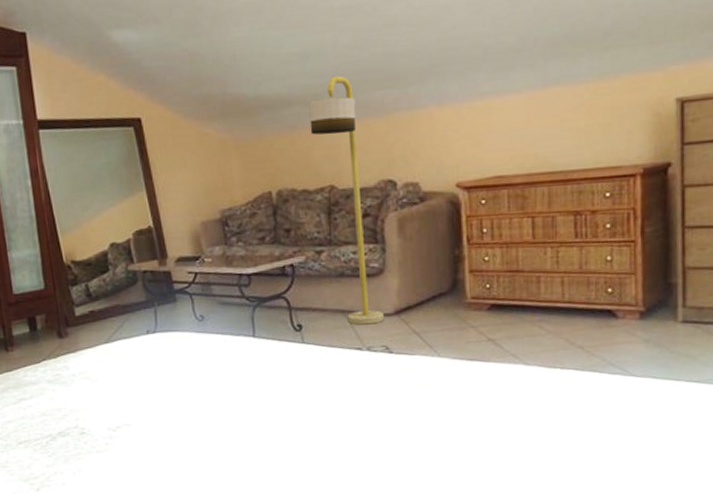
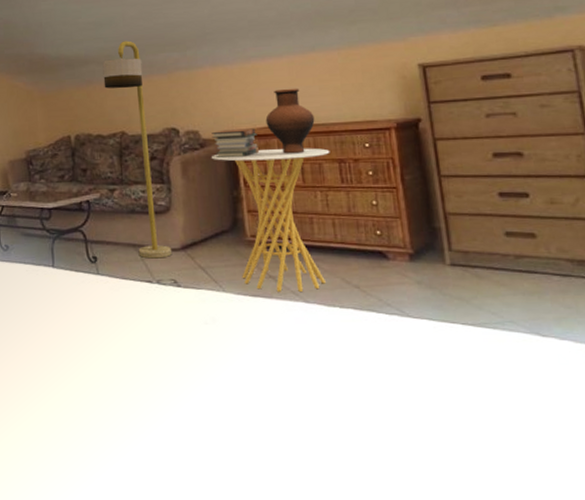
side table: none [431,199,566,355] -> present [211,148,330,293]
book stack: none [433,178,486,213] -> present [211,128,259,158]
vase: none [496,129,552,207] -> present [265,88,315,154]

